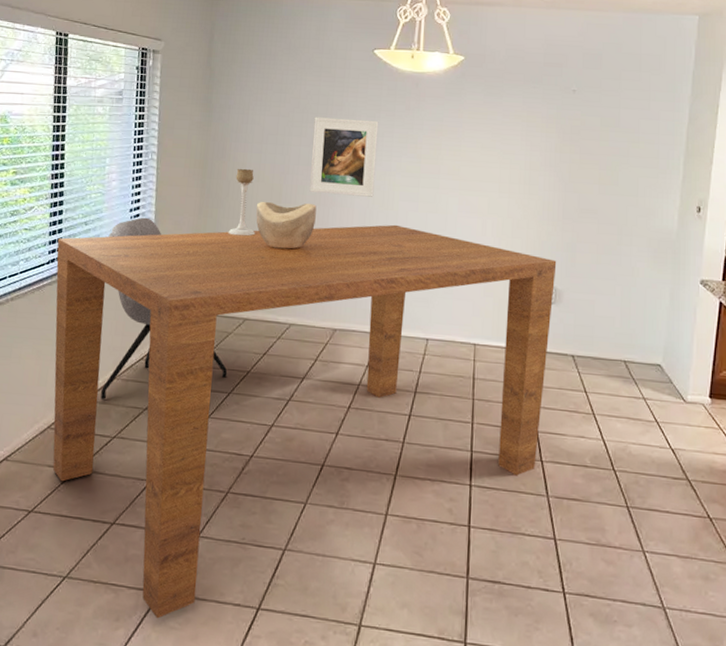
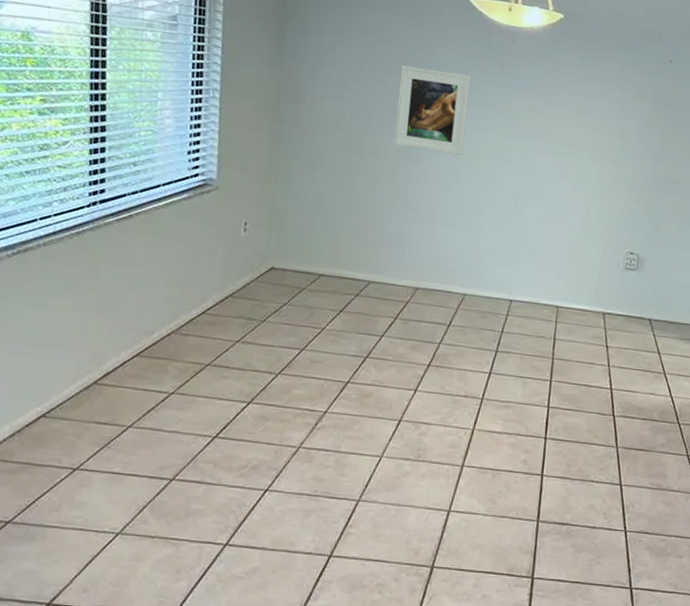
table: present [52,224,557,619] -> none [99,179,642,570]
chair: present [100,217,228,399] -> none [156,161,301,354]
candle holder: present [228,168,256,236] -> none [302,115,334,189]
decorative bowl: present [256,201,317,249] -> none [334,152,401,205]

